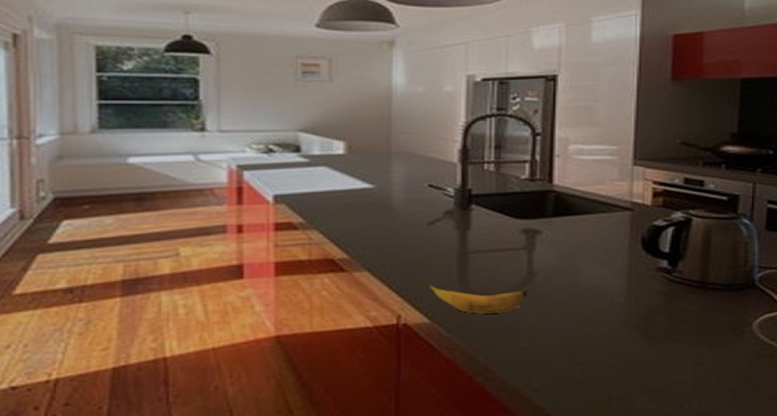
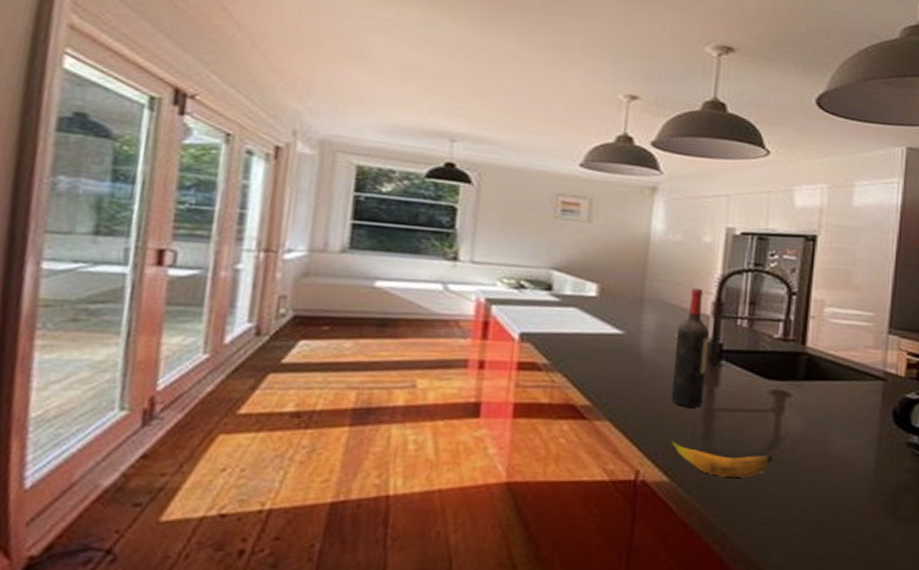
wine bottle: none [425,137,457,252] -> present [670,287,709,408]

